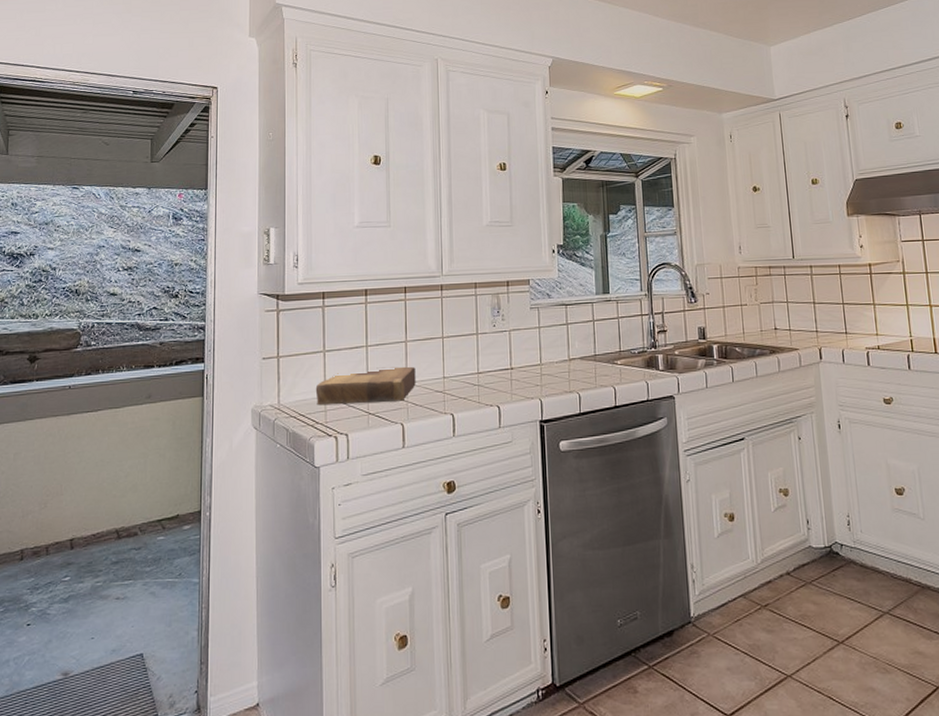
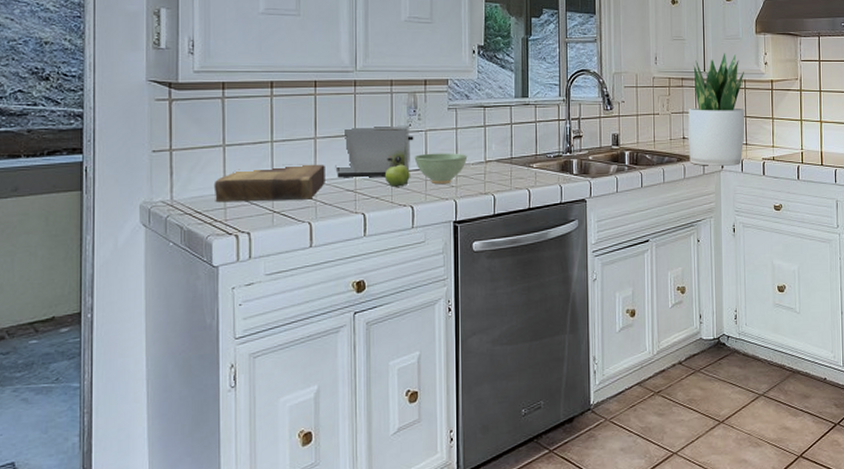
toaster: none [425,326,498,380] -> present [335,125,414,178]
fruit: none [472,364,496,387] -> present [385,164,410,187]
bowl: none [499,351,552,384] -> present [414,153,468,185]
planter: none [778,238,844,358] -> present [687,53,745,166]

